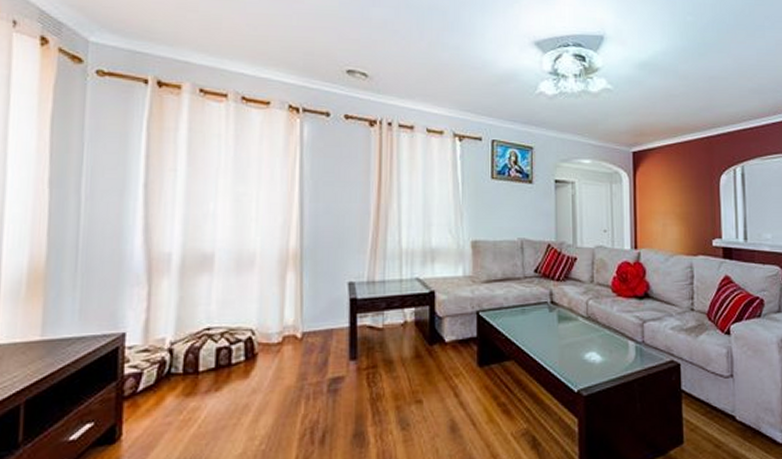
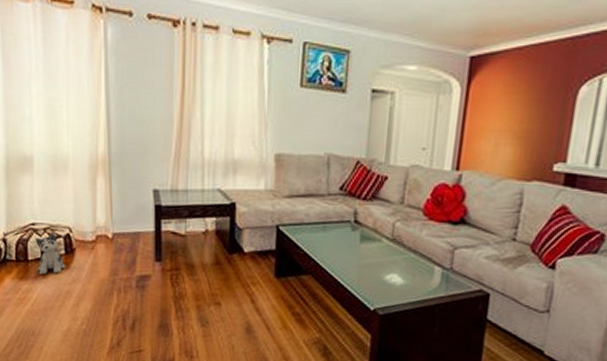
plush toy: none [209,336,245,387] -> present [35,231,66,274]

